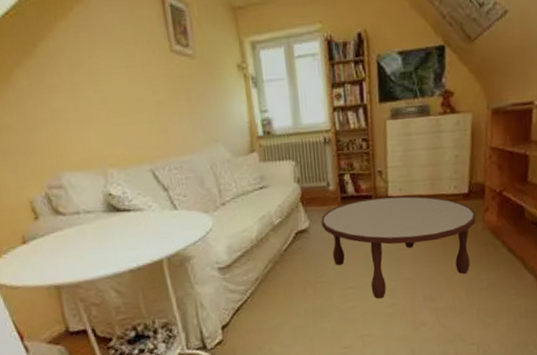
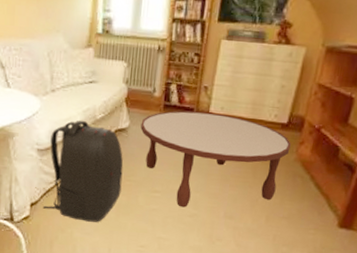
backpack: none [229,228,314,334] -> present [43,120,124,223]

